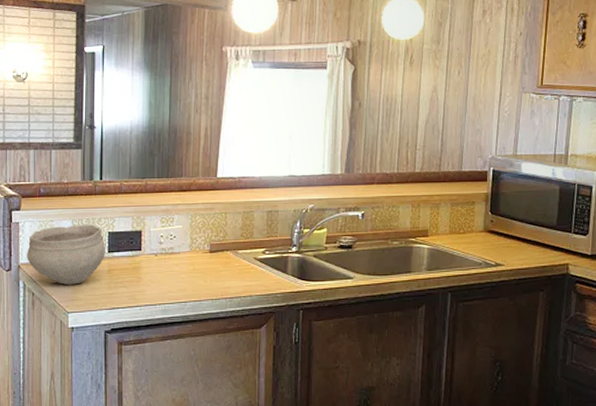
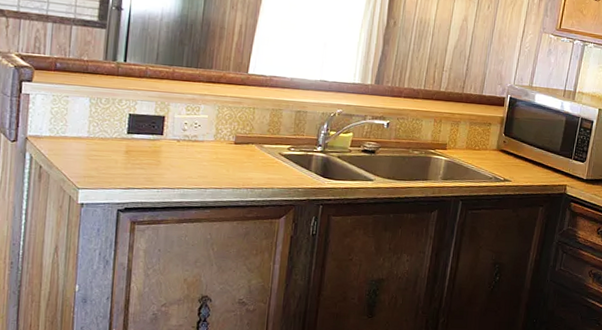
bowl: present [27,224,105,285] -> none [36,102,125,162]

